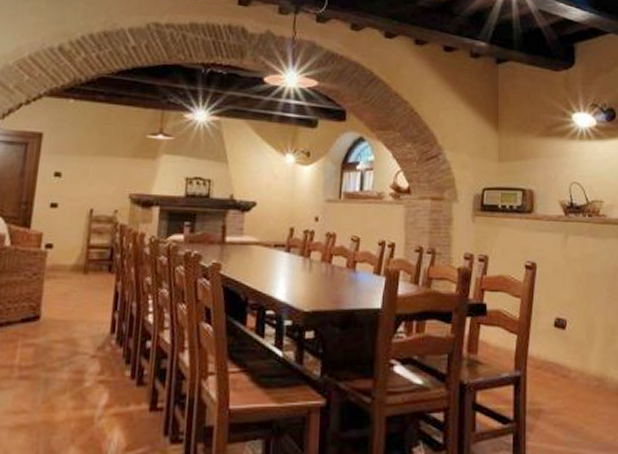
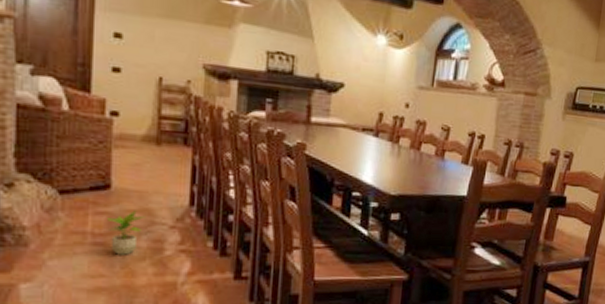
potted plant: none [33,340,70,388] -> present [107,210,146,255]

